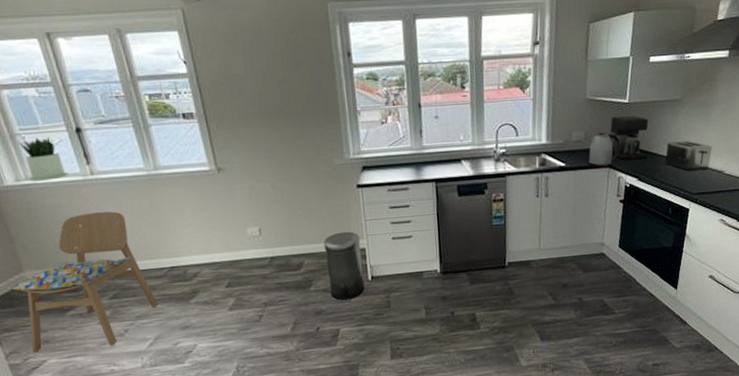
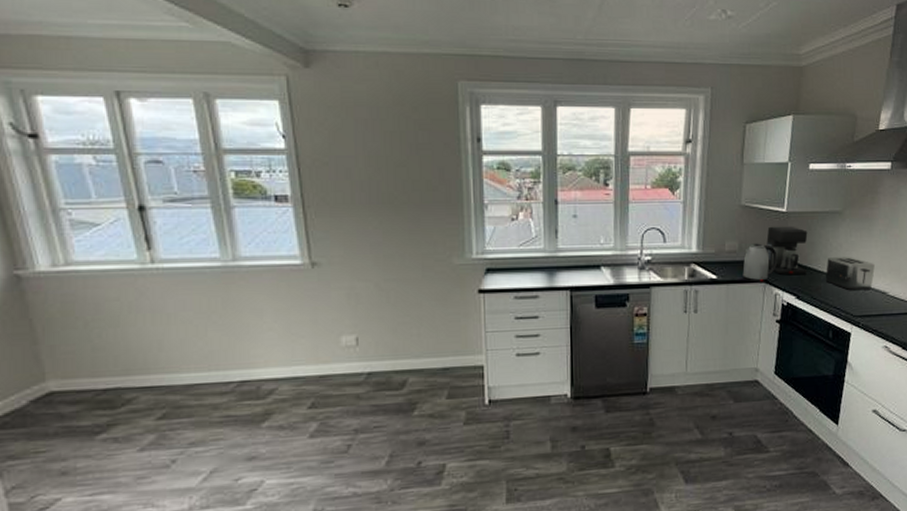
dining chair: present [12,211,158,353] -> none [28,309,220,488]
planter: present [18,137,69,182] -> none [61,214,123,268]
pedal bin: present [323,231,365,303] -> none [433,344,480,432]

